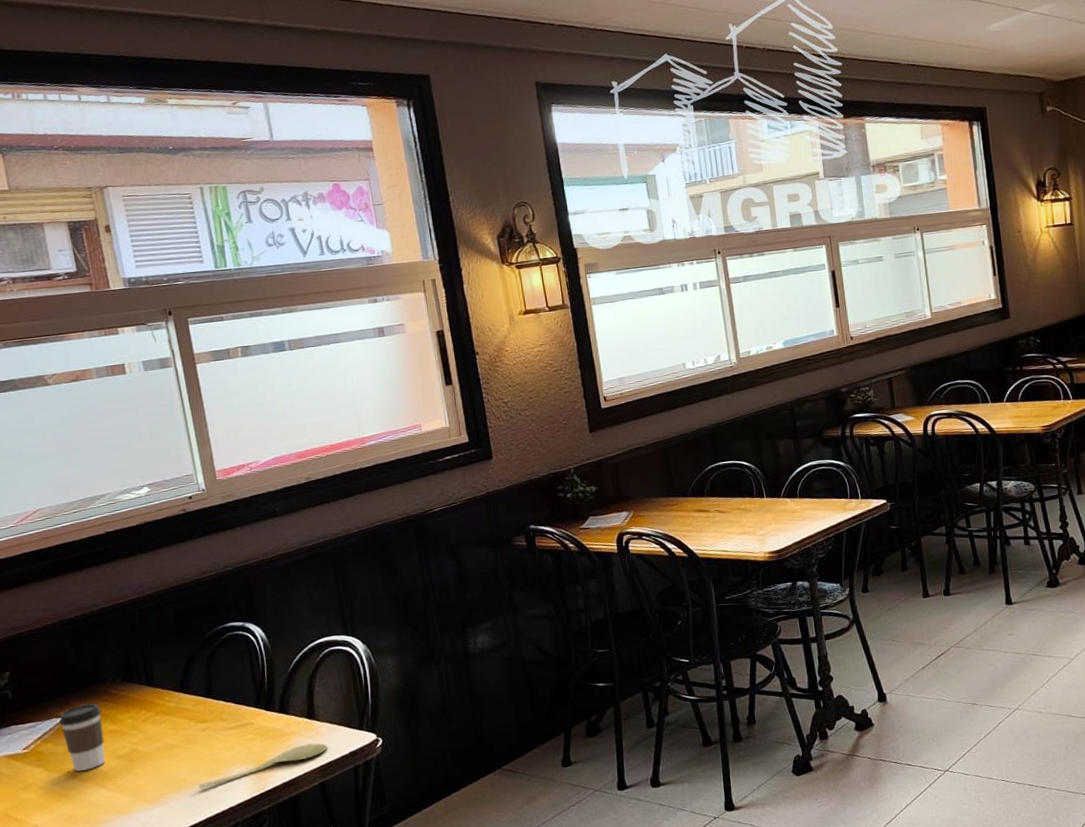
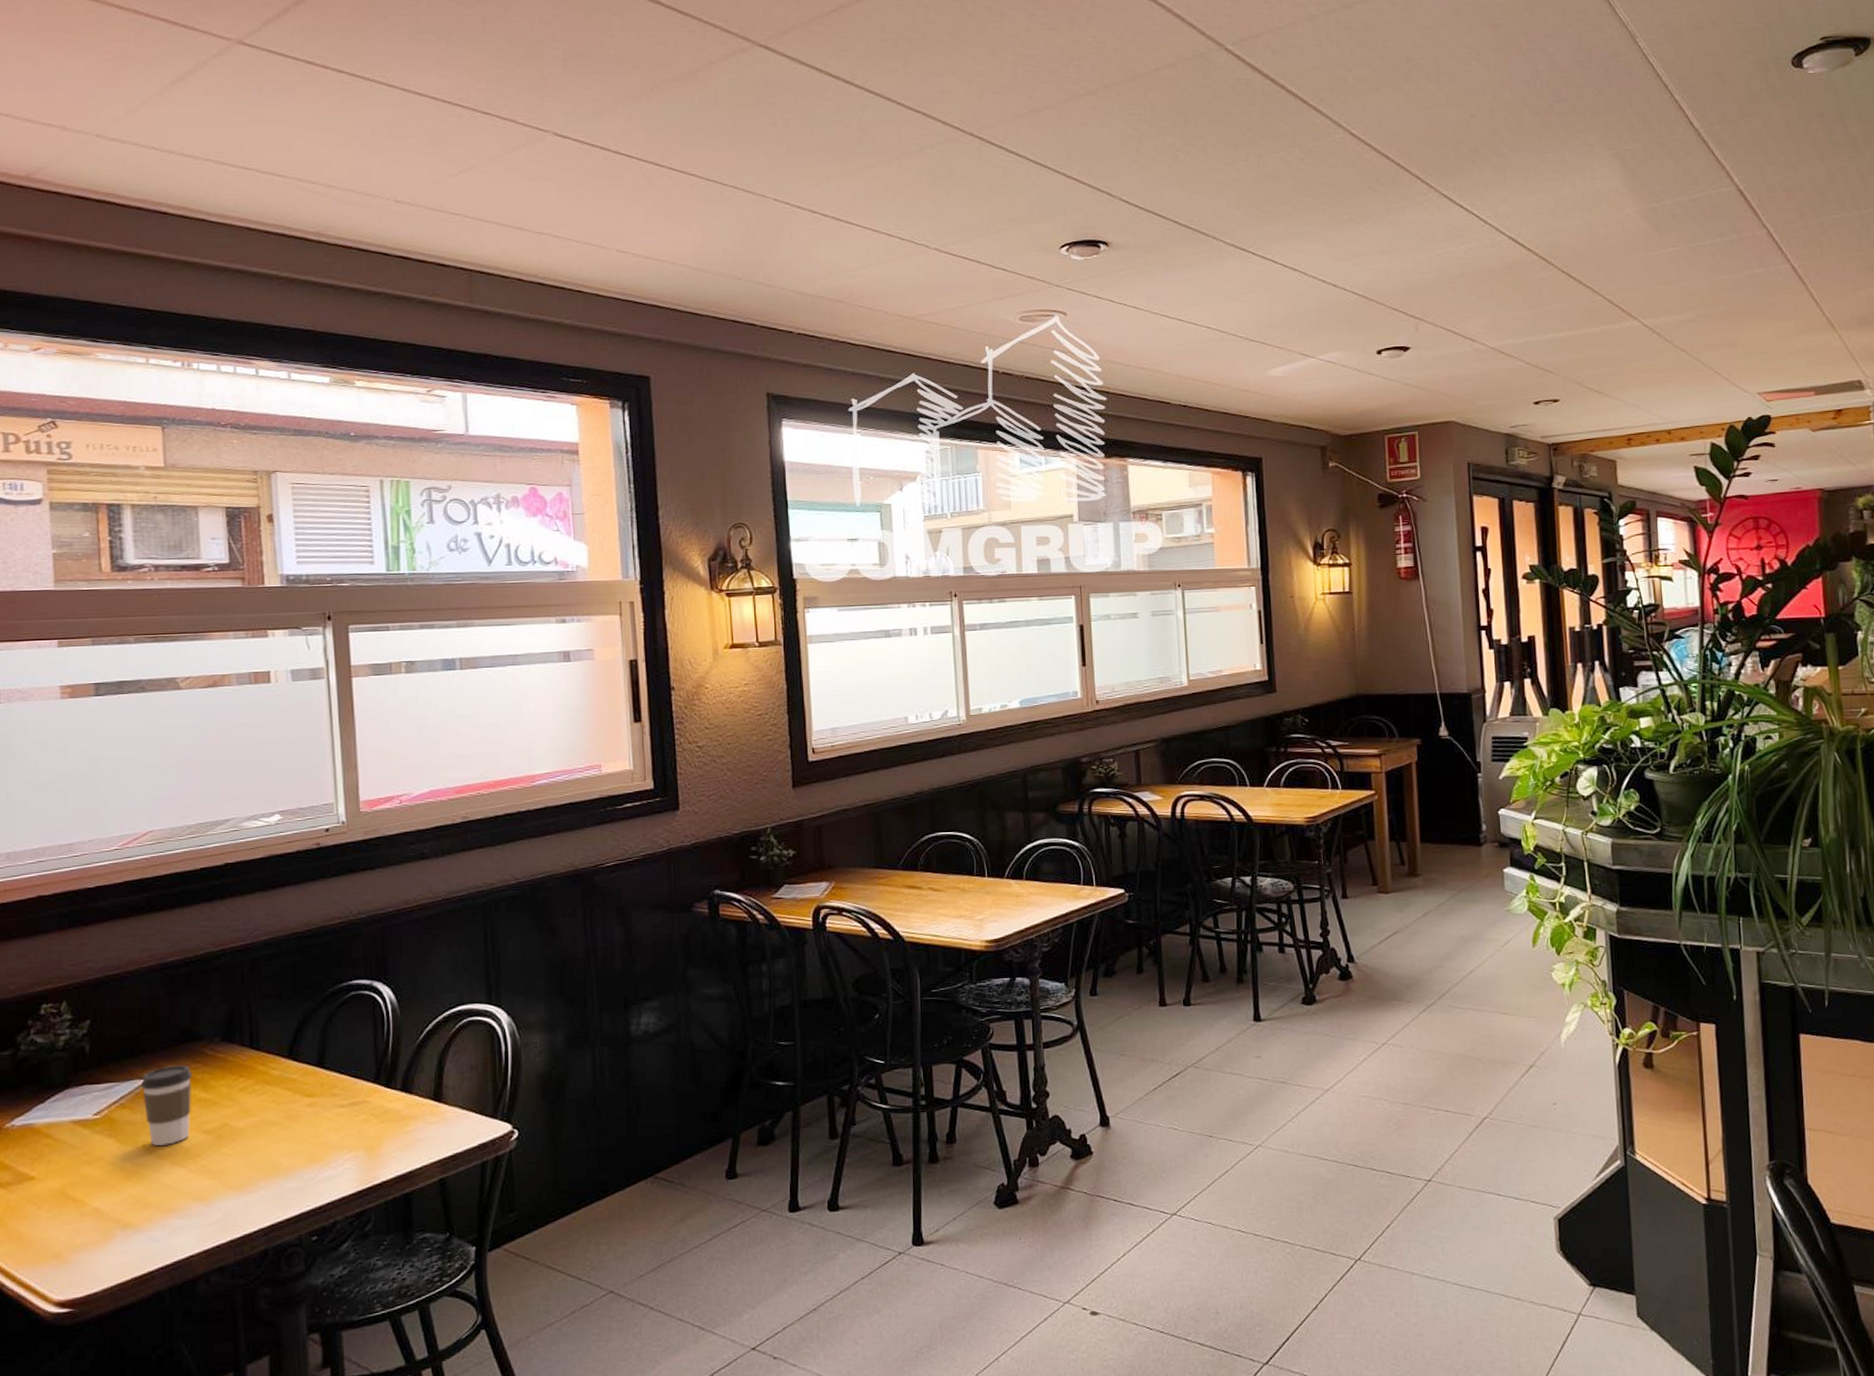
spoon: present [198,743,328,789] -> none [295,1130,453,1177]

